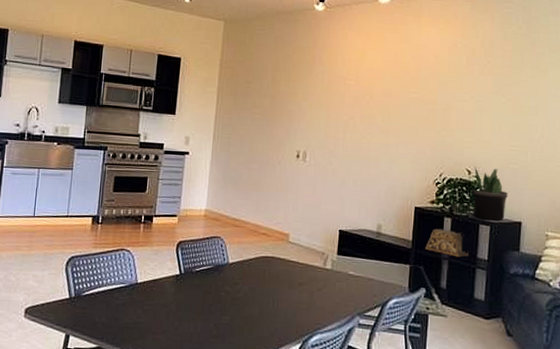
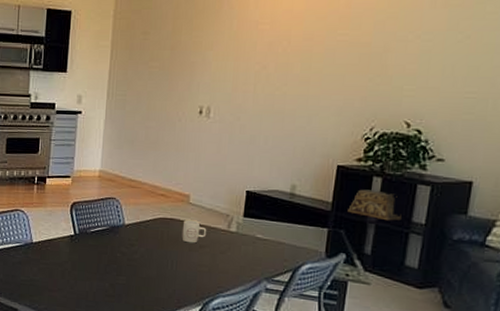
mug: none [282,258,305,281] -> present [182,220,207,244]
planter: present [473,166,508,221] -> none [410,118,457,181]

